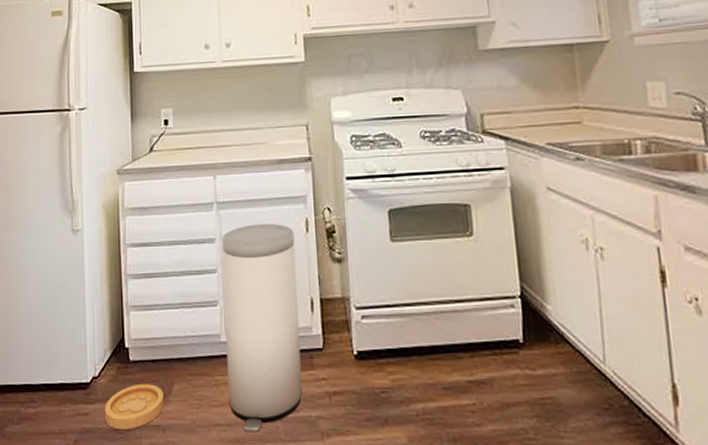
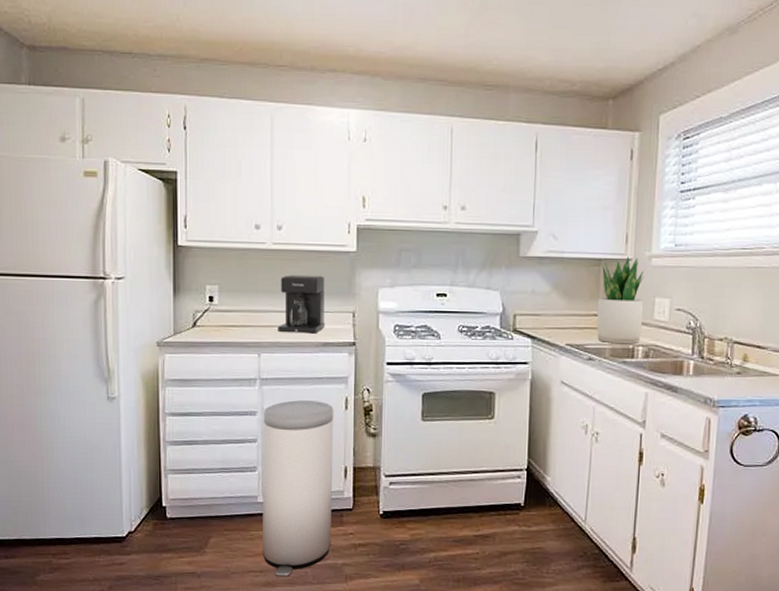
pet bowl: present [104,383,164,431] -> none [140,537,200,577]
coffee maker: none [231,89,279,152] -> present [278,274,326,334]
planter: none [575,38,637,139] -> present [596,256,644,345]

